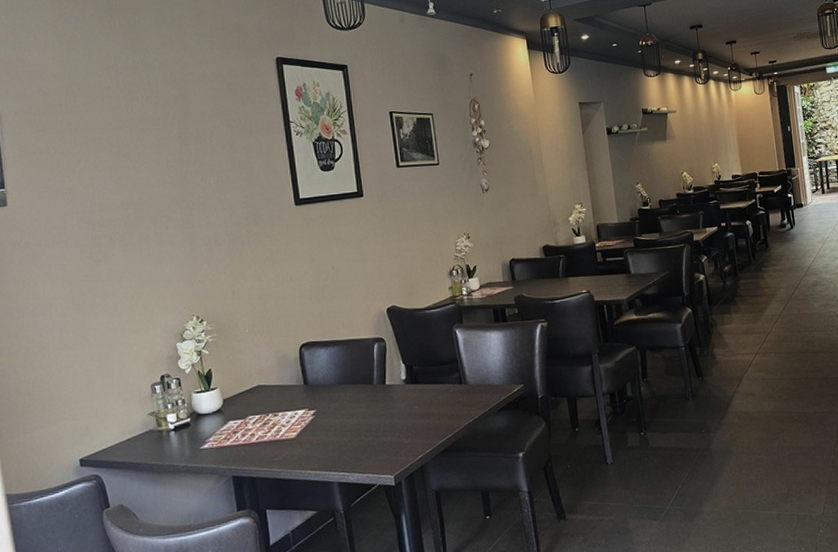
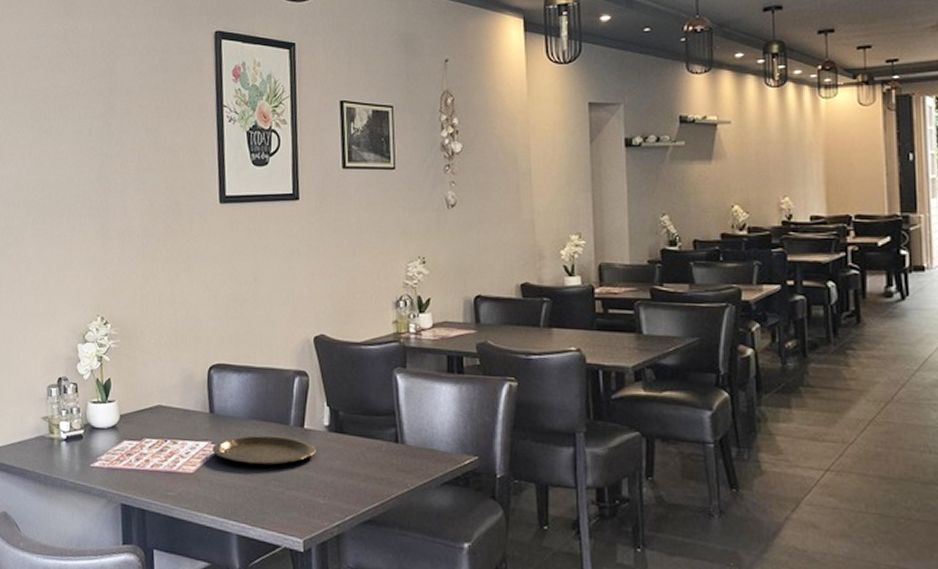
plate: none [309,393,397,423] -> present [211,434,316,466]

